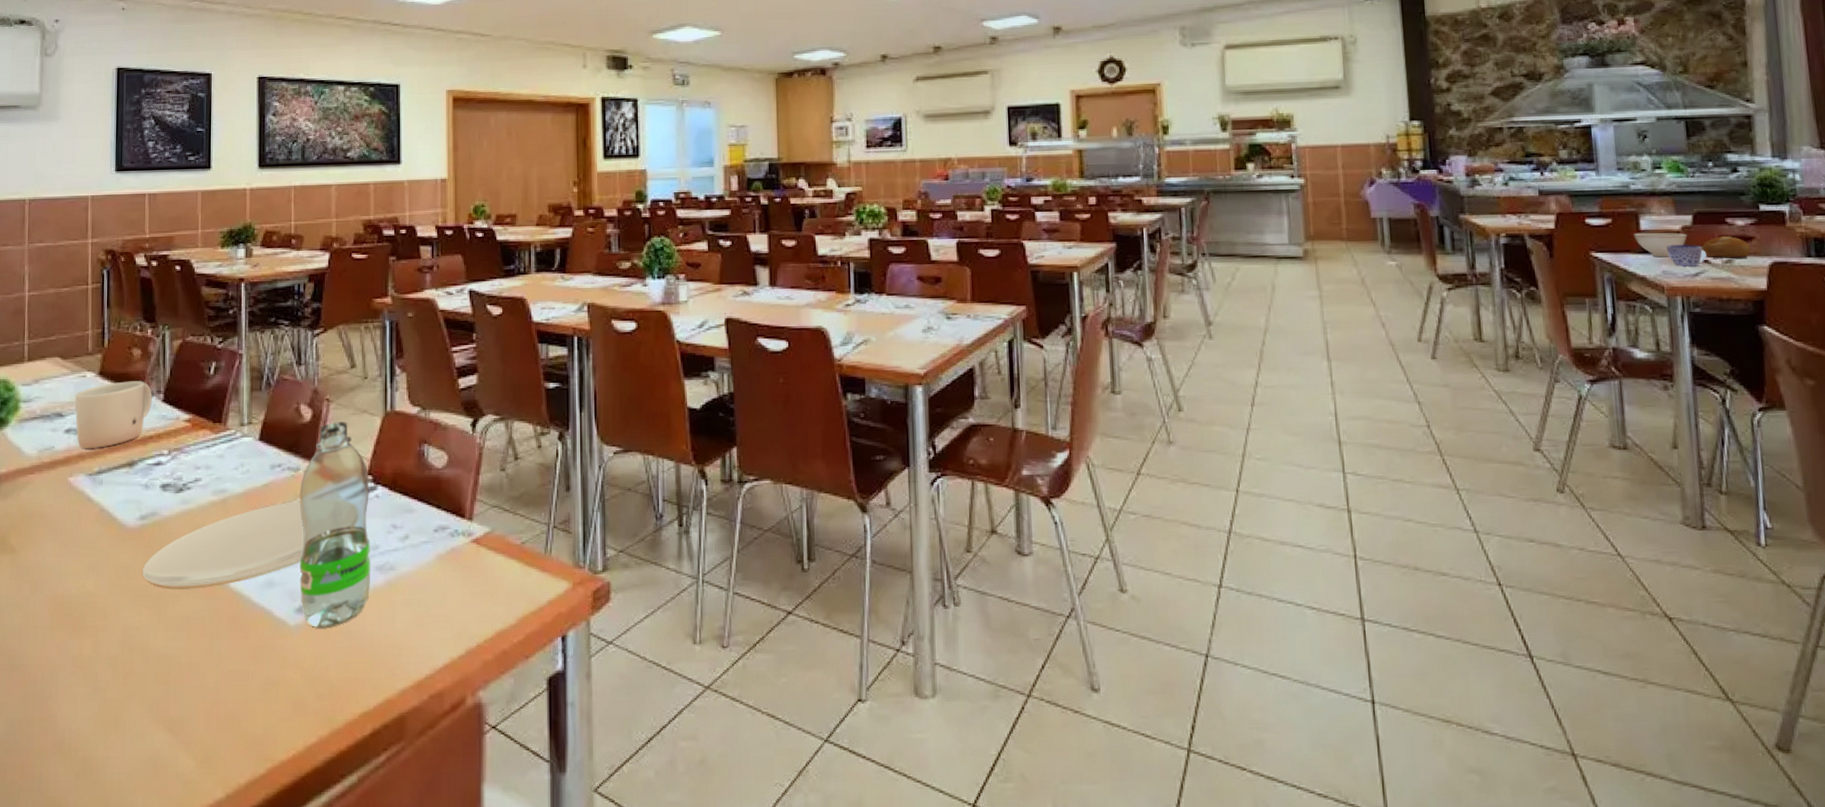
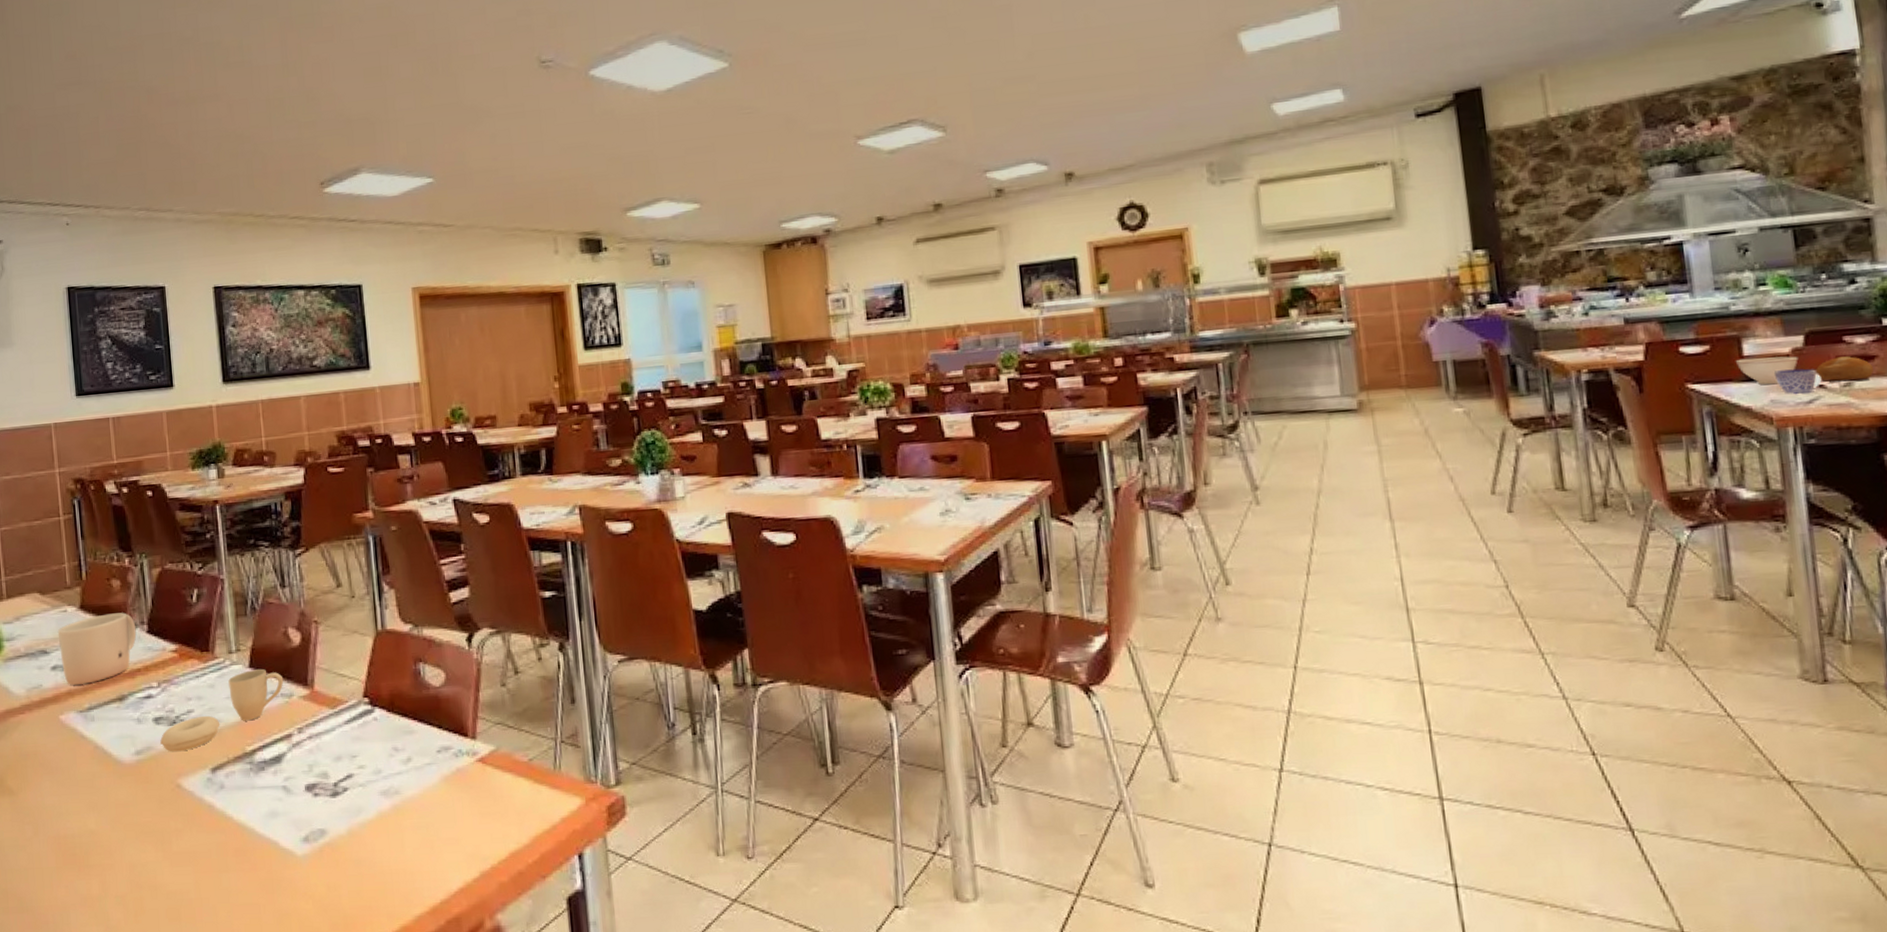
plate: present [142,501,304,589] -> none [143,728,305,824]
cup: none [165,442,292,519] -> present [160,668,284,752]
bottle: present [299,422,371,627] -> none [295,644,376,856]

